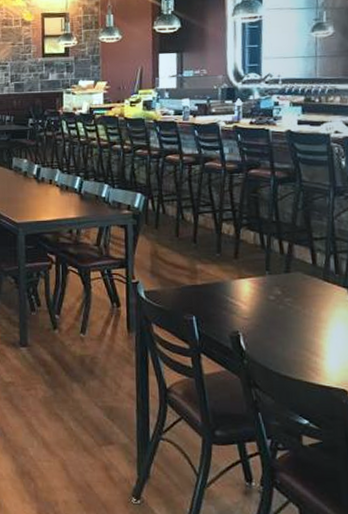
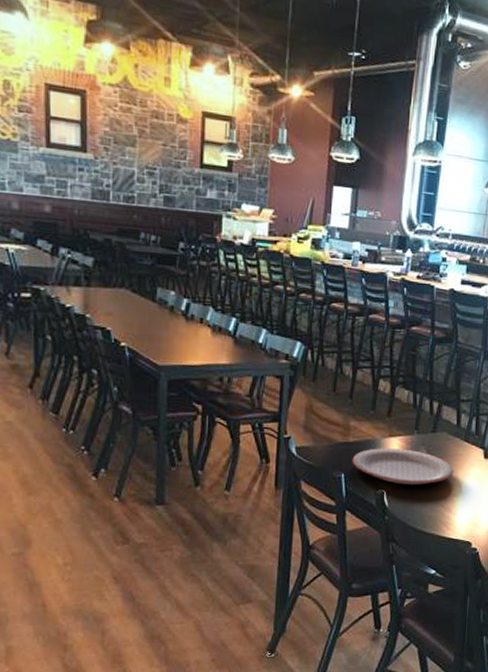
plate: none [202,290,316,327] -> present [352,448,454,485]

